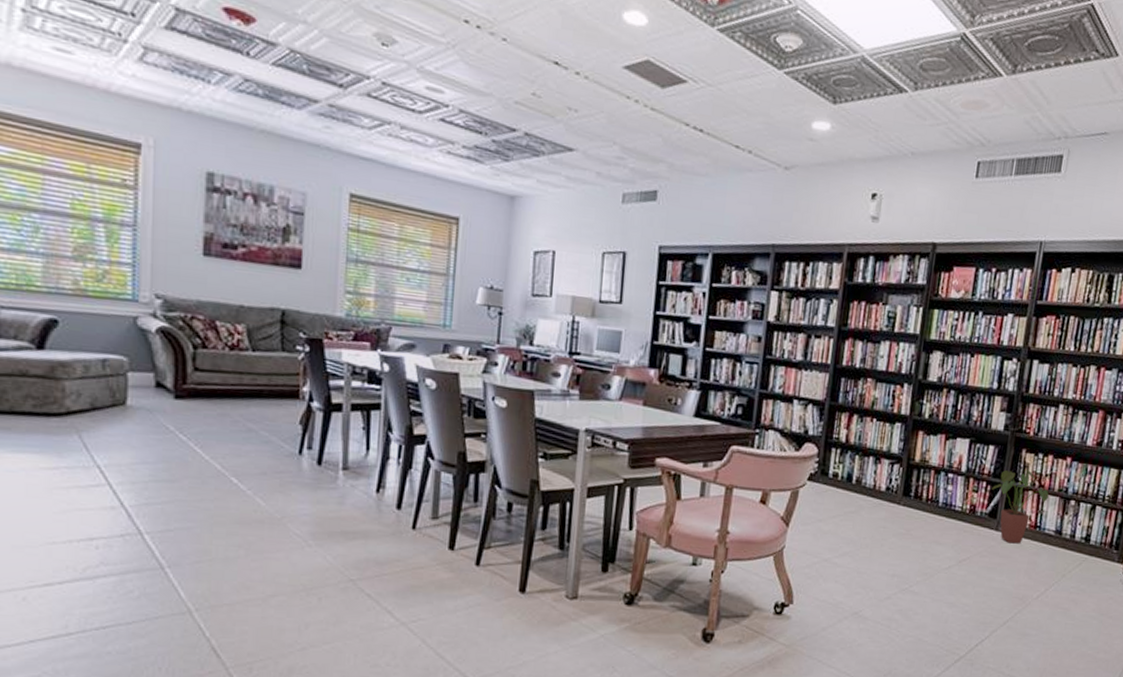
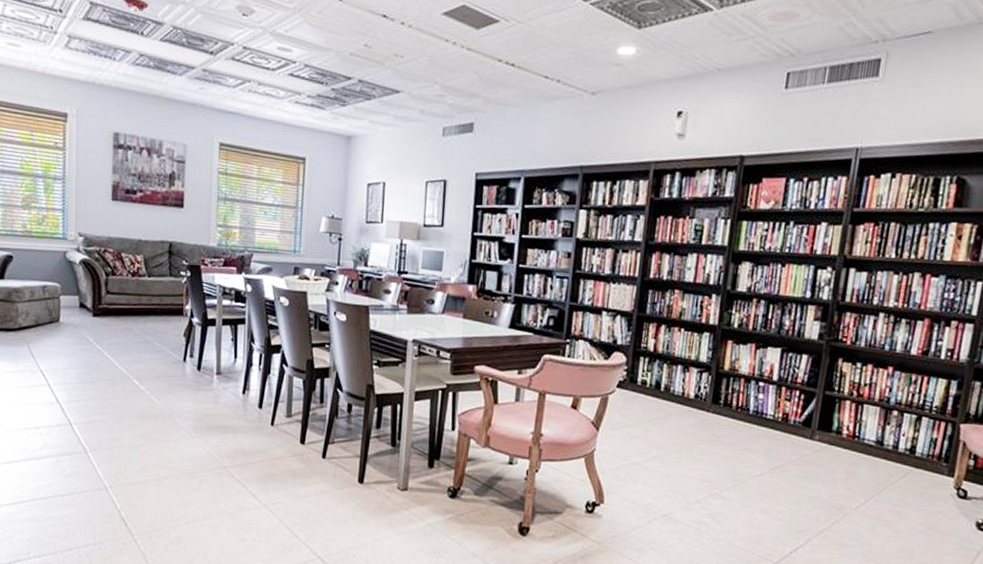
house plant: present [992,468,1049,544] -> none [806,378,869,454]

